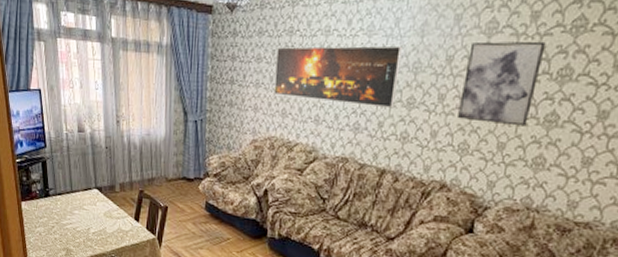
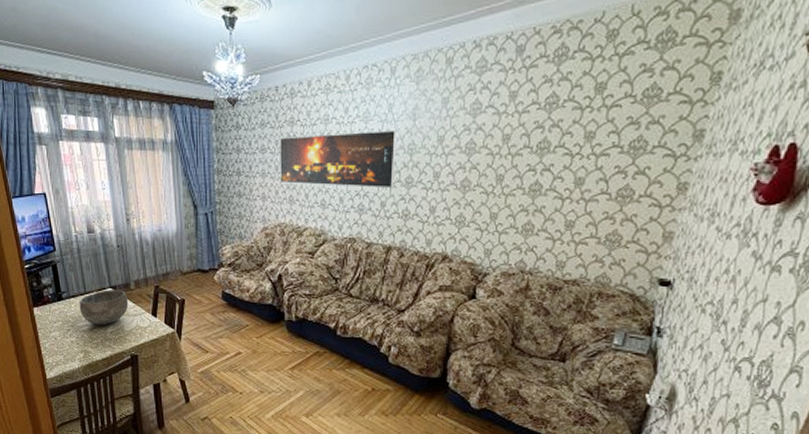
bowl: none [65,190,113,225] -> present [79,290,129,325]
wall art: present [458,41,546,127] -> none [453,118,525,197]

